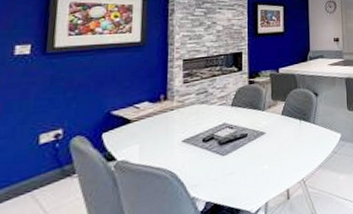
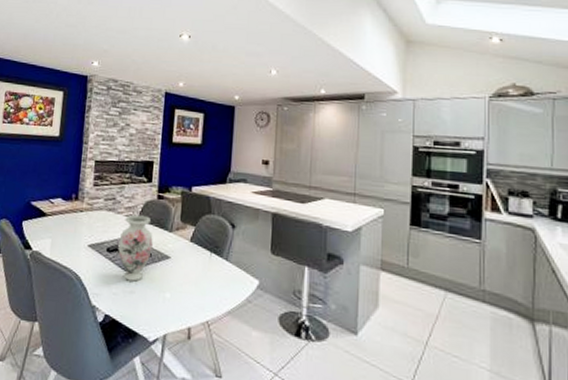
vase: none [214,101,248,164] -> present [118,214,153,282]

